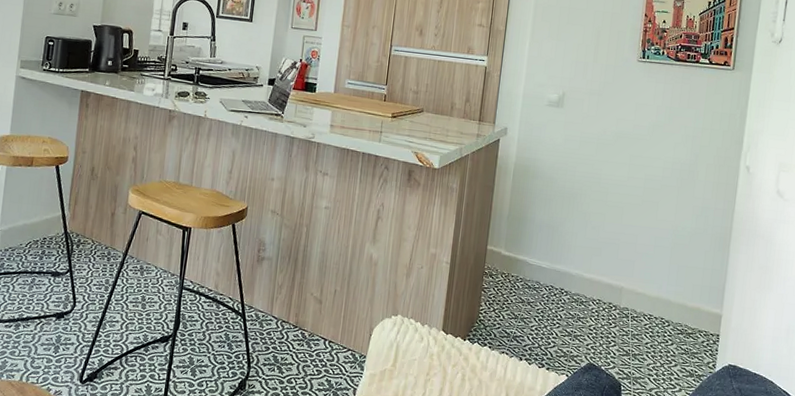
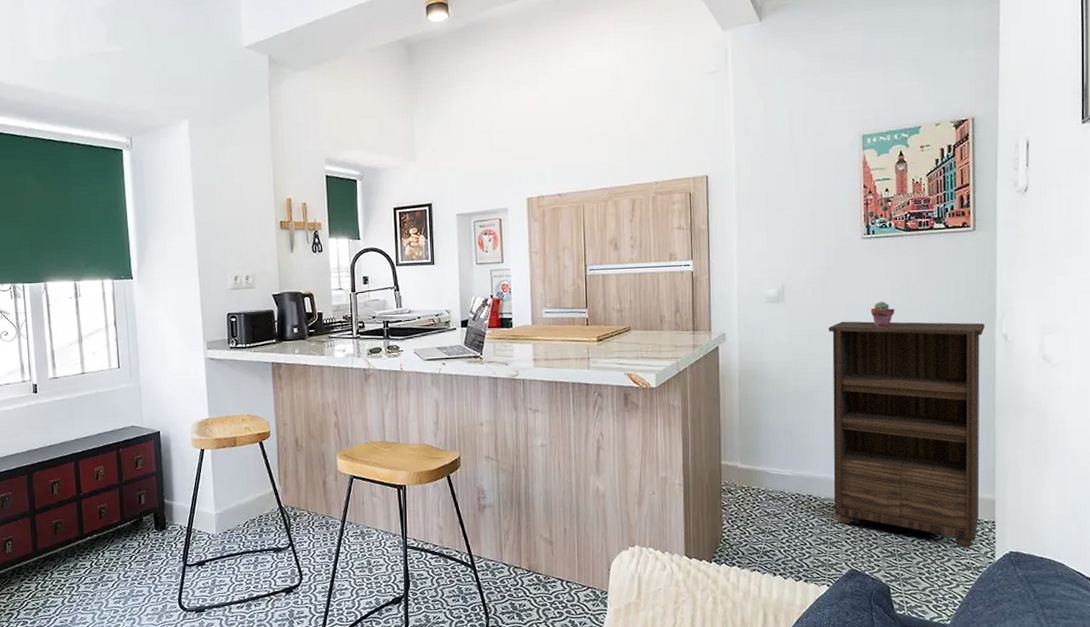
bookshelf: none [581,133,732,356] -> present [828,321,985,548]
potted succulent: none [636,120,658,145] -> present [870,301,895,328]

